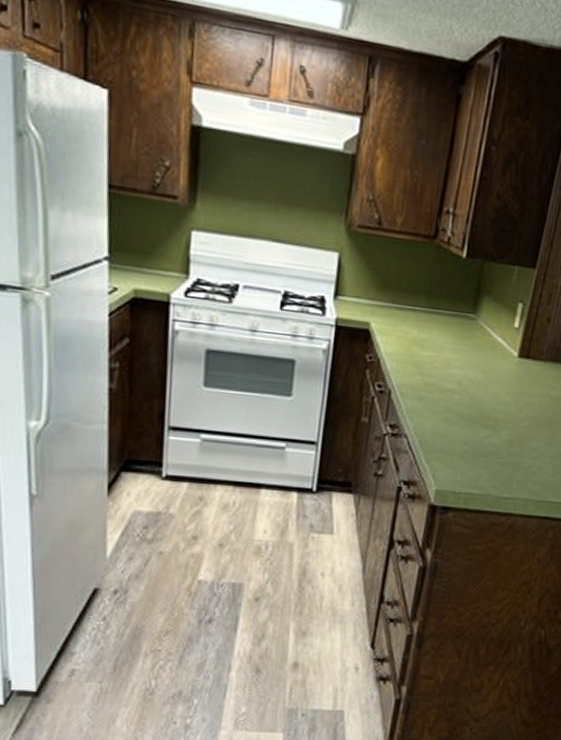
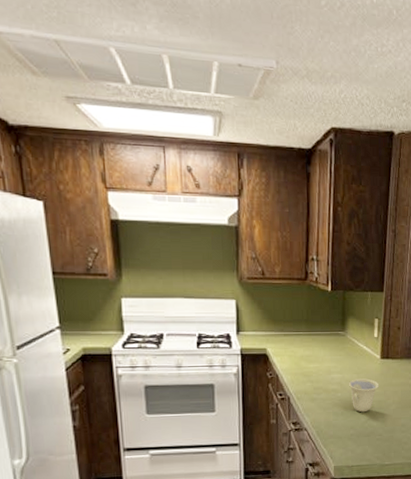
cup: none [470,379,511,425] -> present [348,378,380,413]

